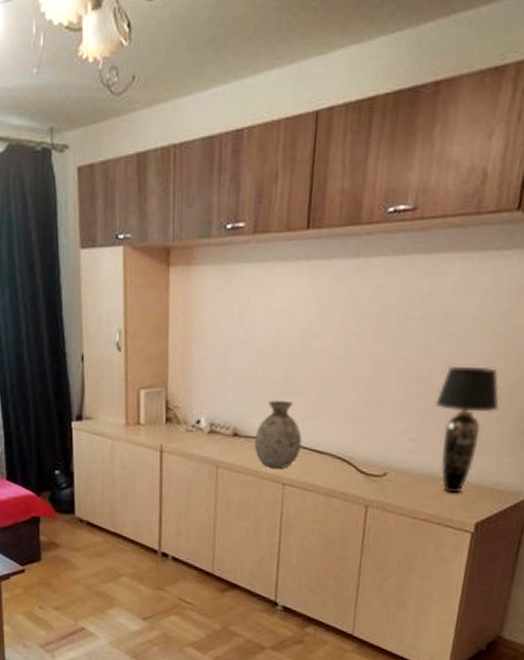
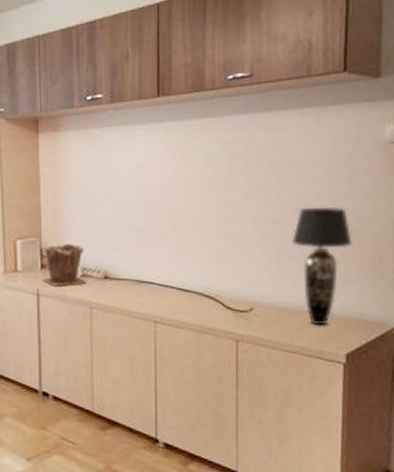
plant pot: none [167,395,215,443] -> present [43,243,88,287]
vase: present [254,400,302,468] -> none [124,244,169,307]

